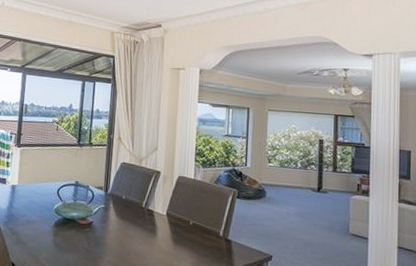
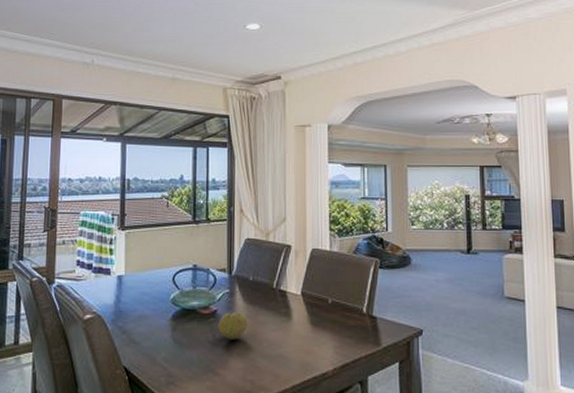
fruit: none [93,224,119,249] -> present [218,312,248,340]

